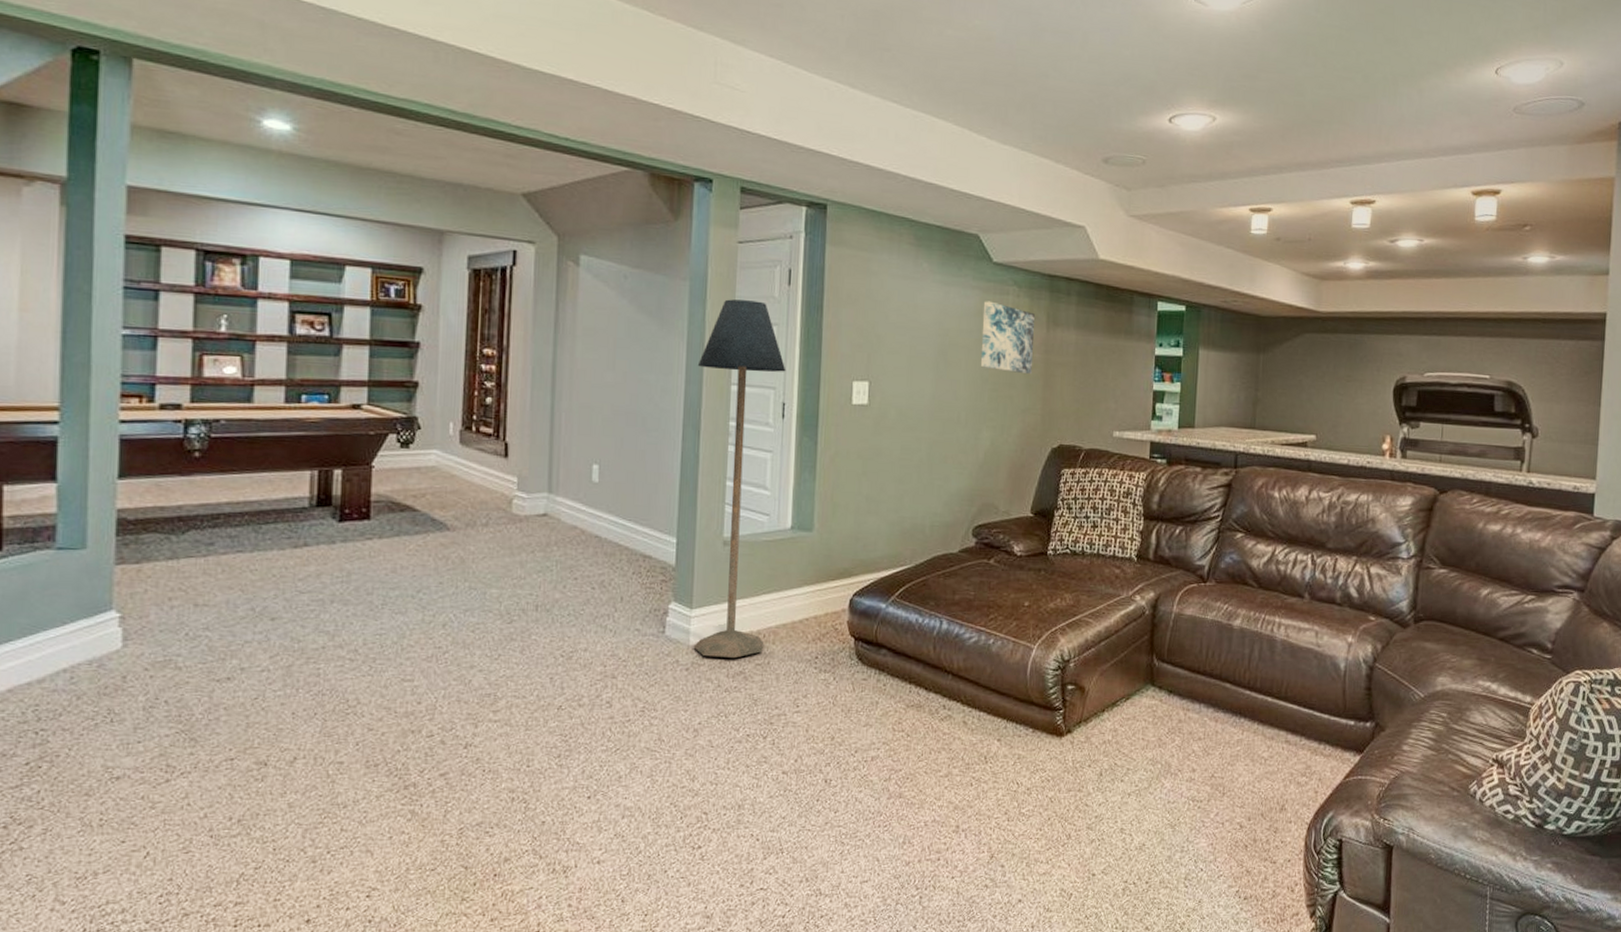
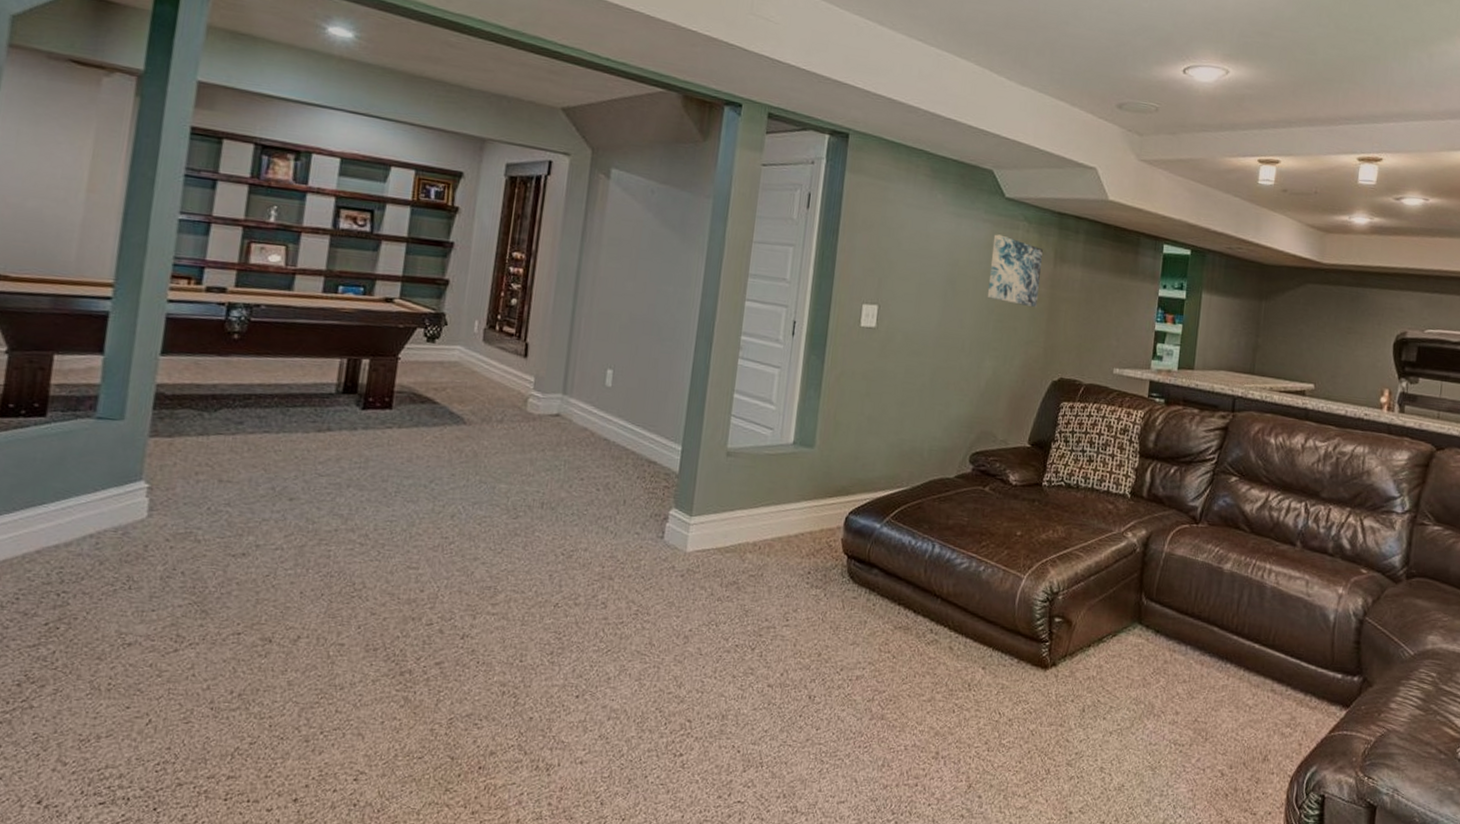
floor lamp: present [693,299,786,659] -> none [690,218,799,569]

